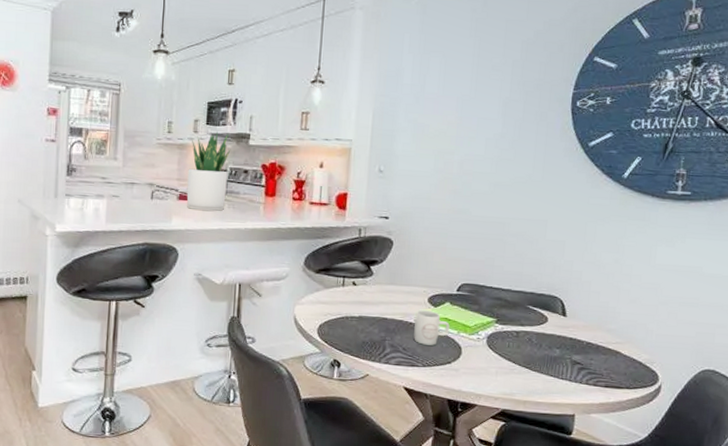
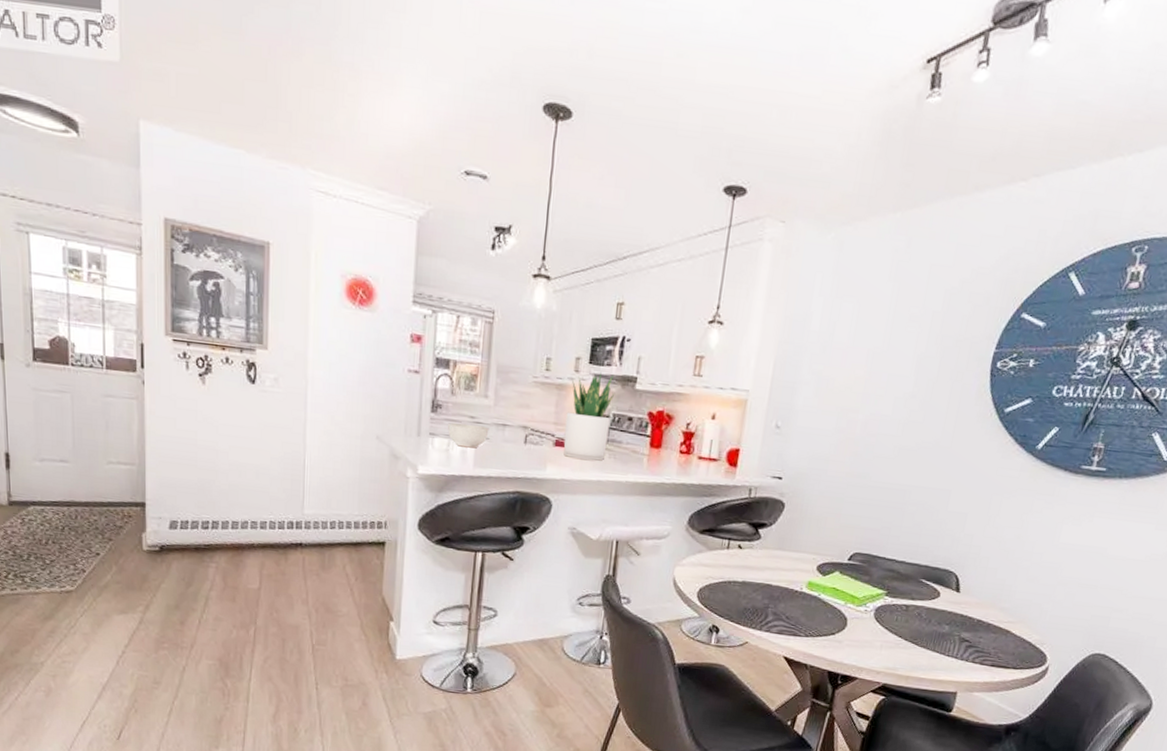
bowl: none [82,184,119,206] -> present [448,423,489,449]
mug: present [413,309,450,346] -> none [798,577,838,616]

